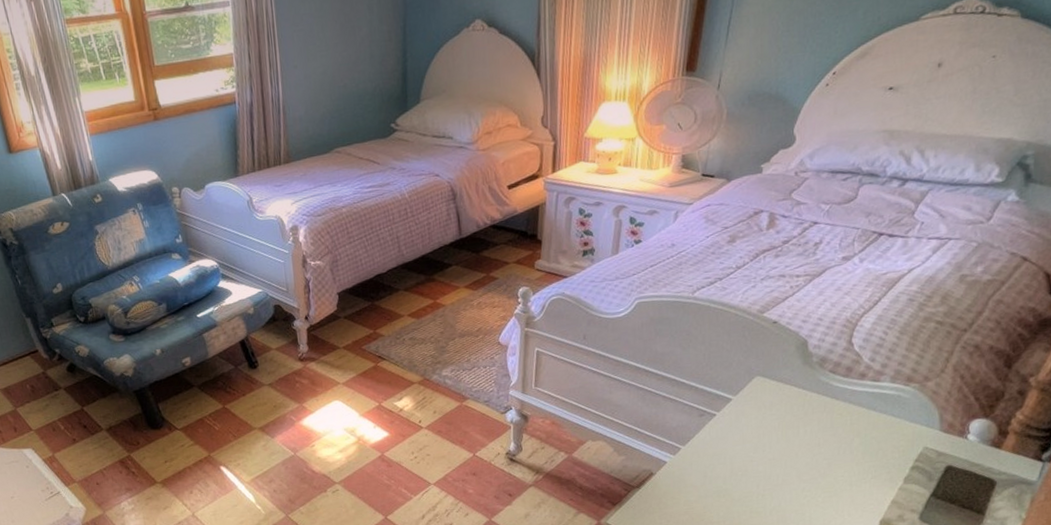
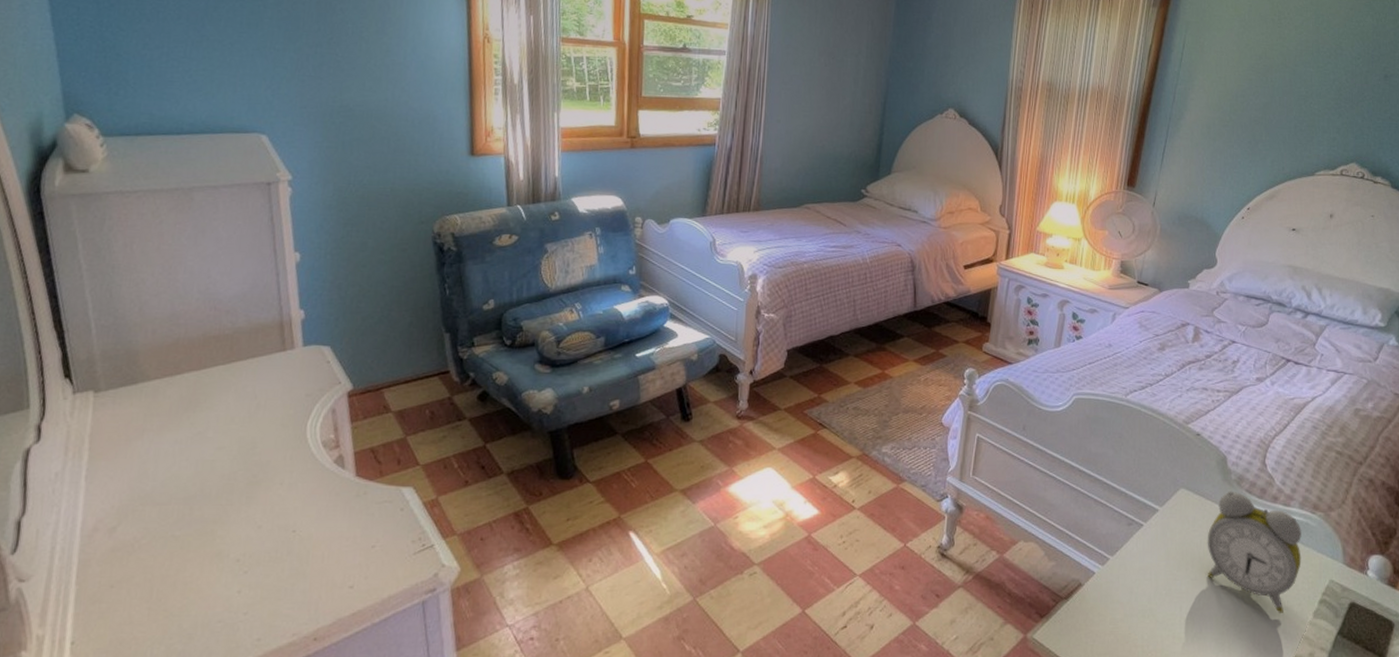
alarm clock: none [785,373,892,482] -> present [1207,491,1301,613]

